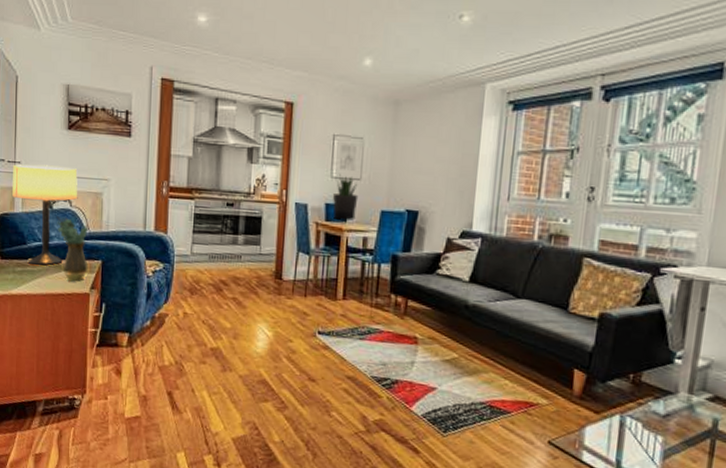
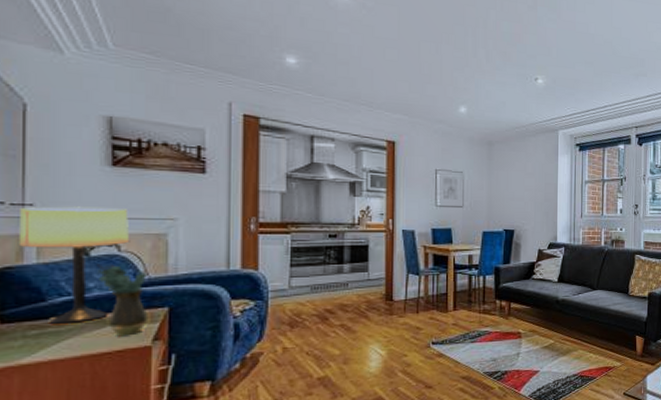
planter: present [333,174,359,221] -> none [439,203,462,242]

